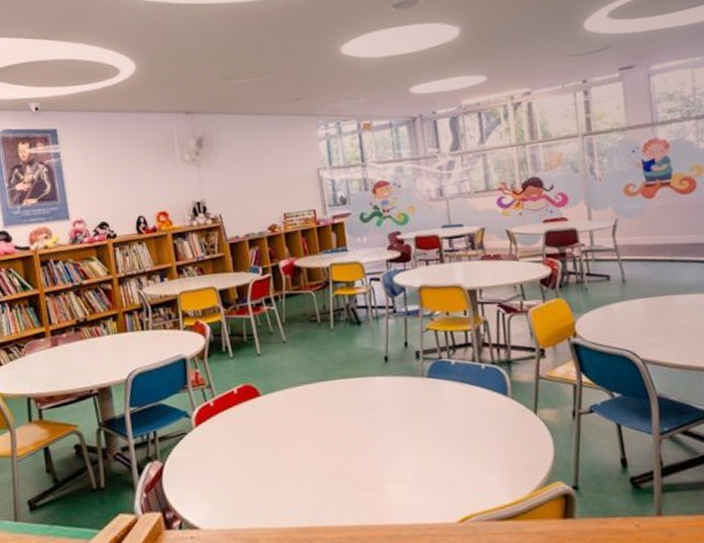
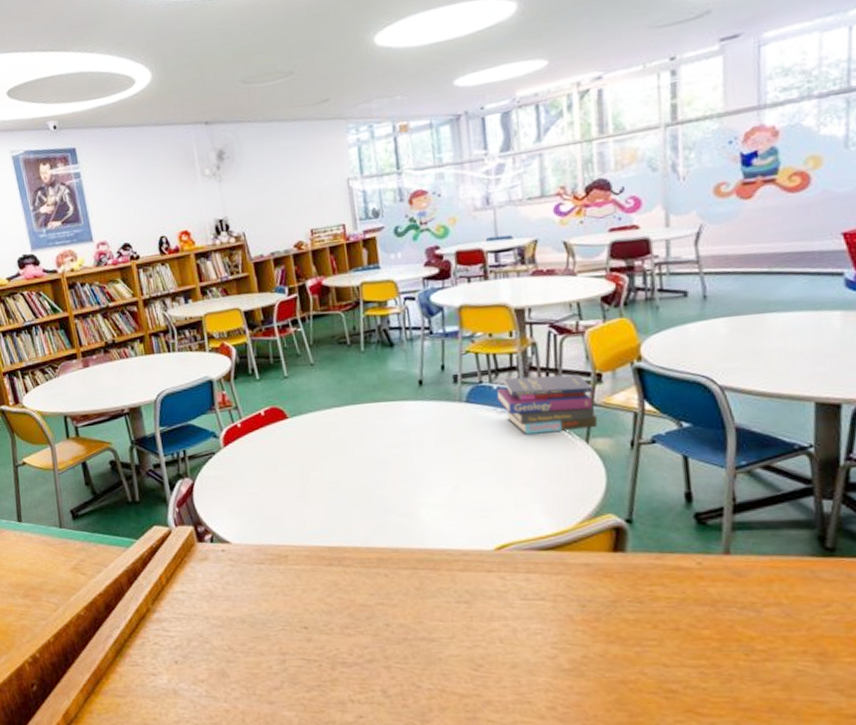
books: none [454,349,544,407] -> present [496,374,598,435]

